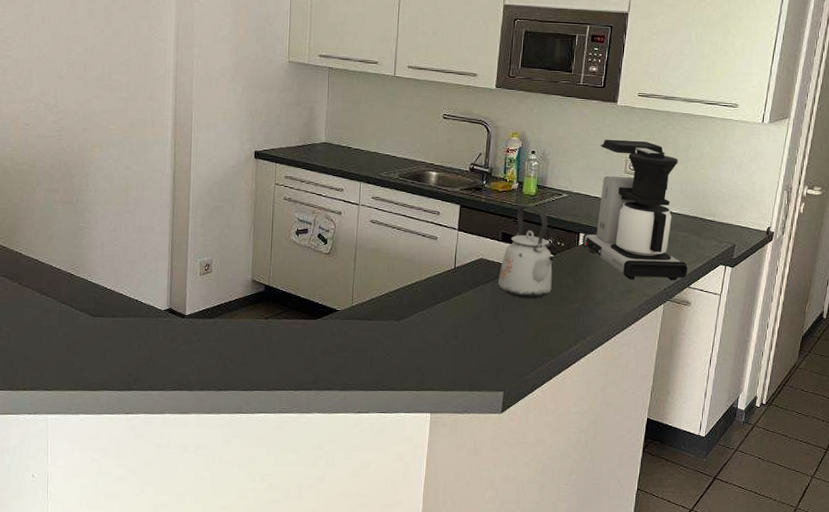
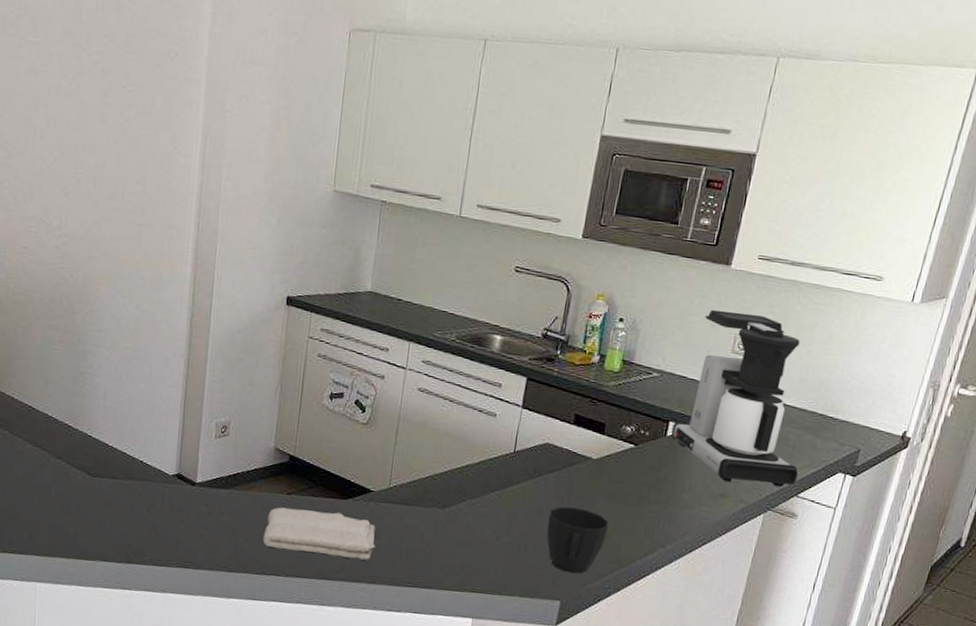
washcloth: none [246,330,344,371] -> present [263,507,376,561]
cup: none [487,311,538,367] -> present [547,506,609,574]
kettle: present [498,204,554,299] -> none [565,382,635,496]

